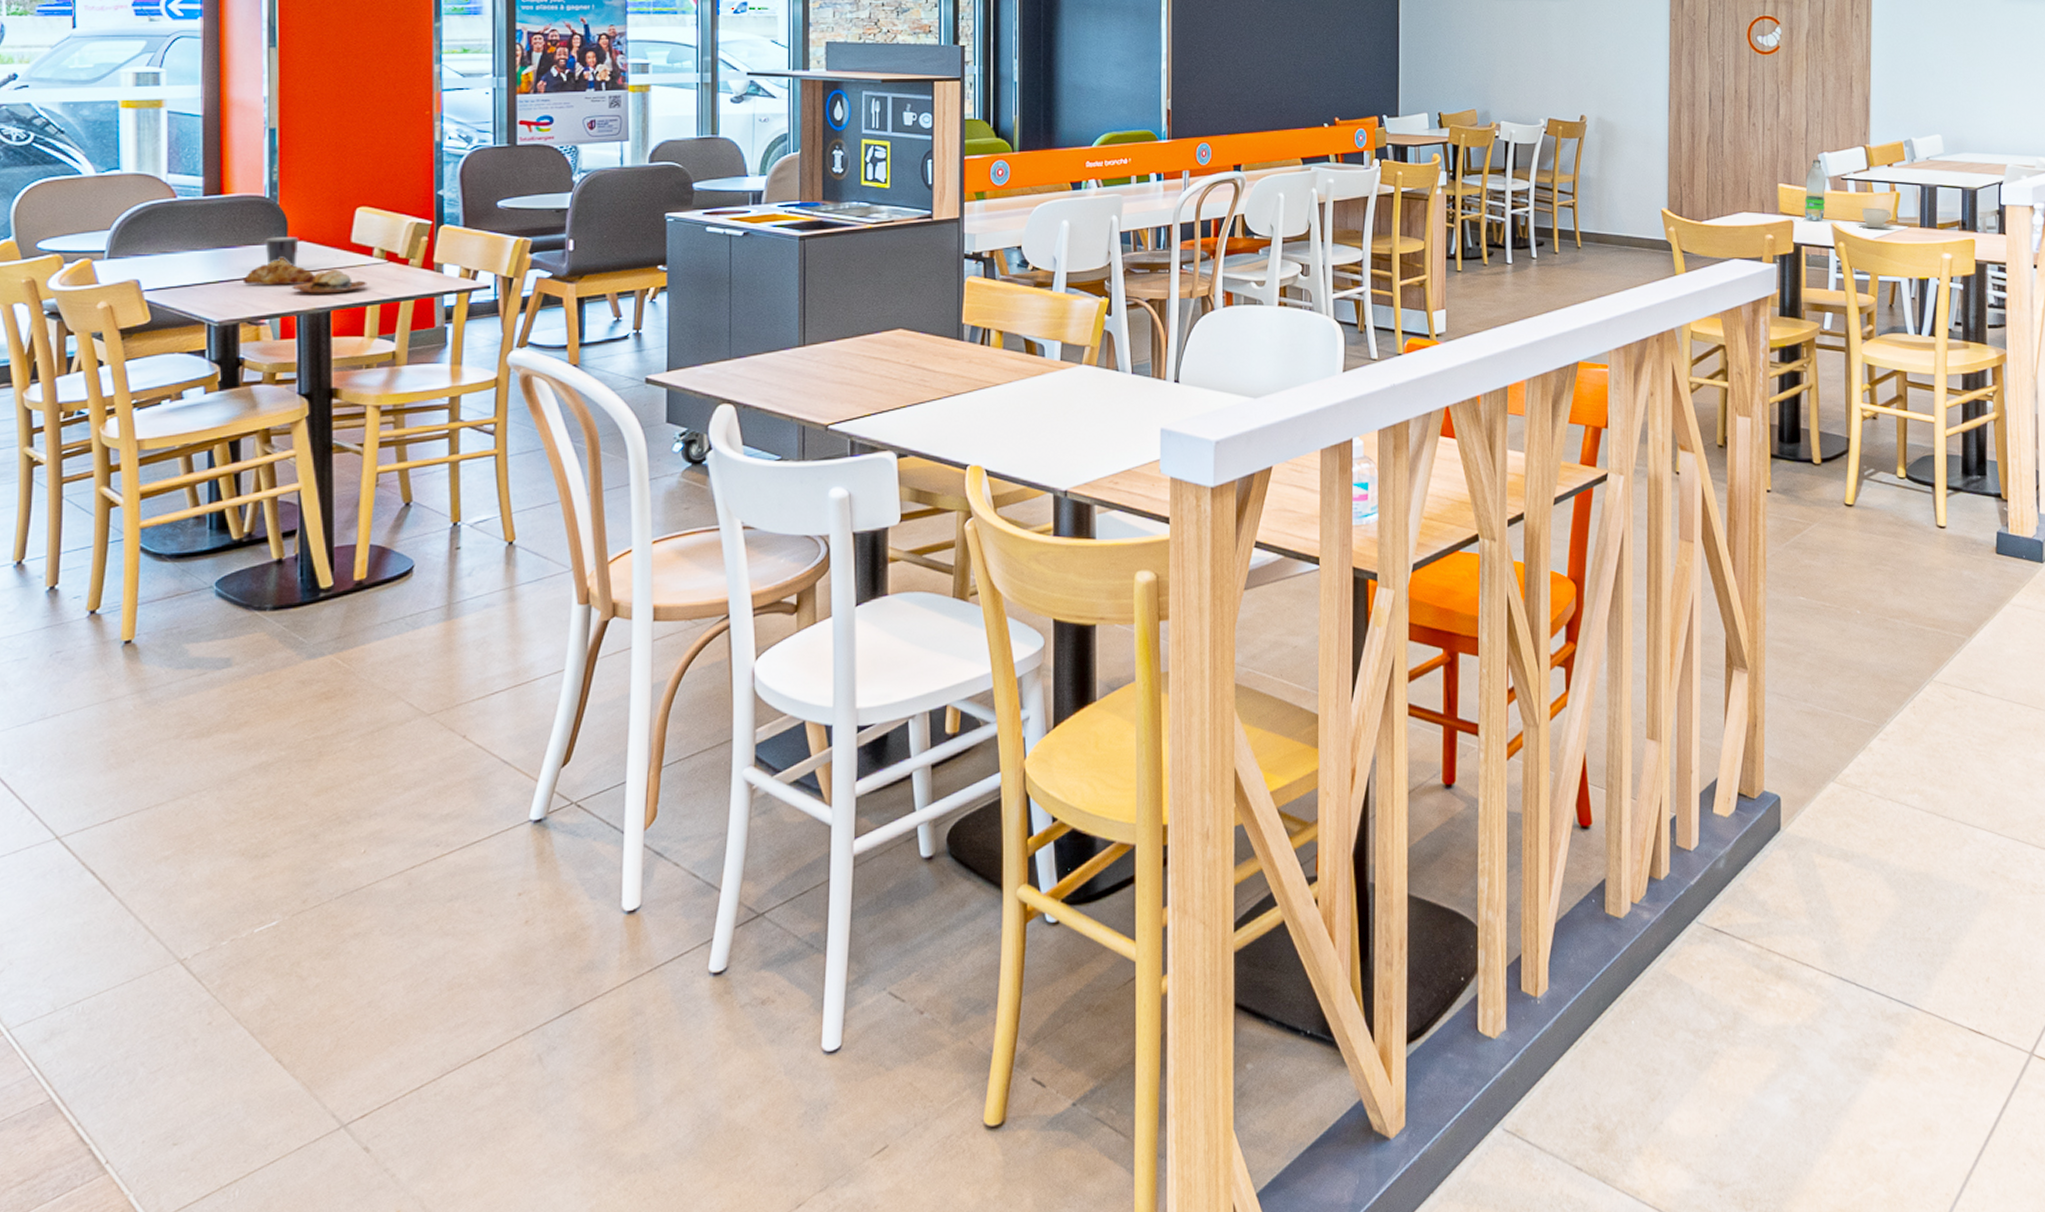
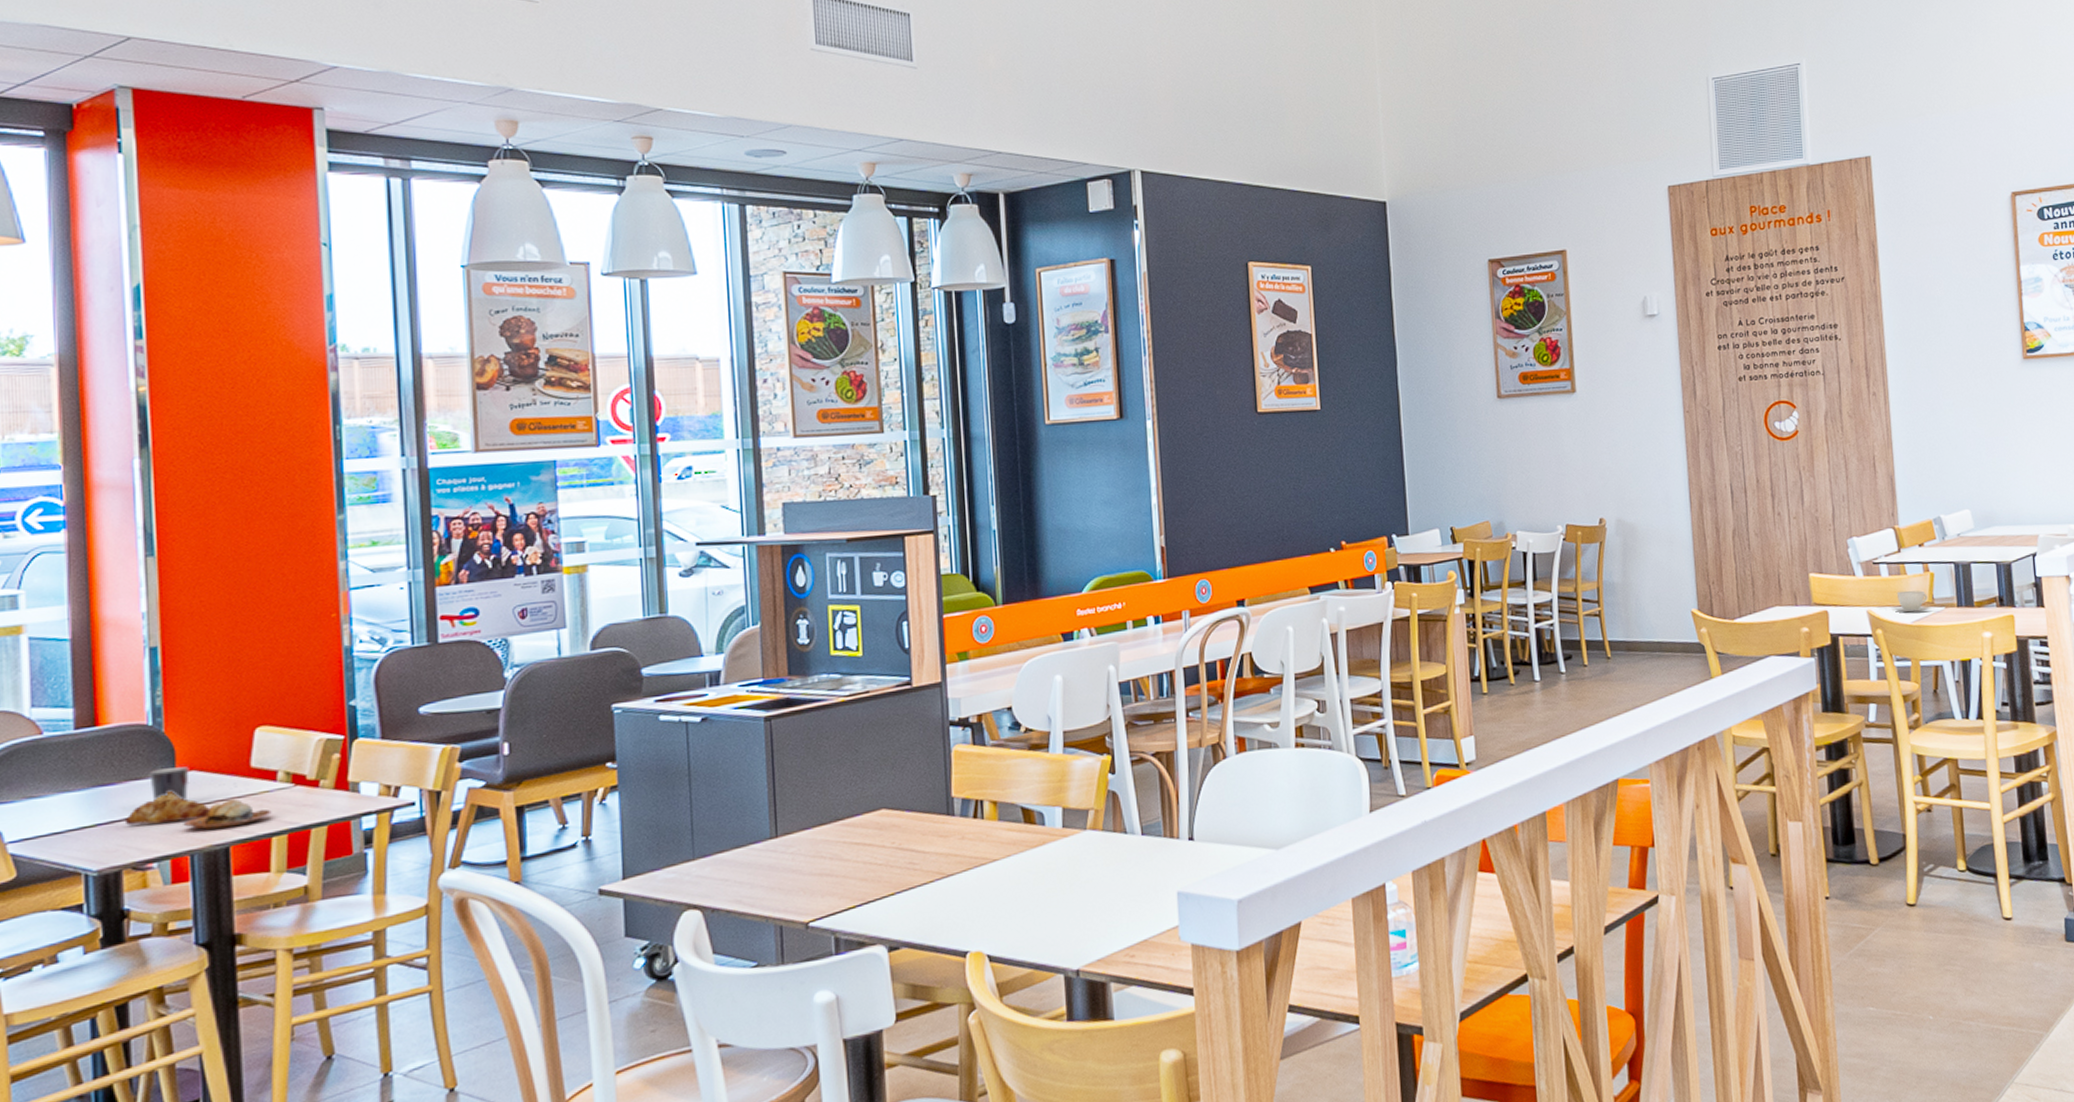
bottle: present [1804,159,1826,221] -> none [1836,545,1860,610]

